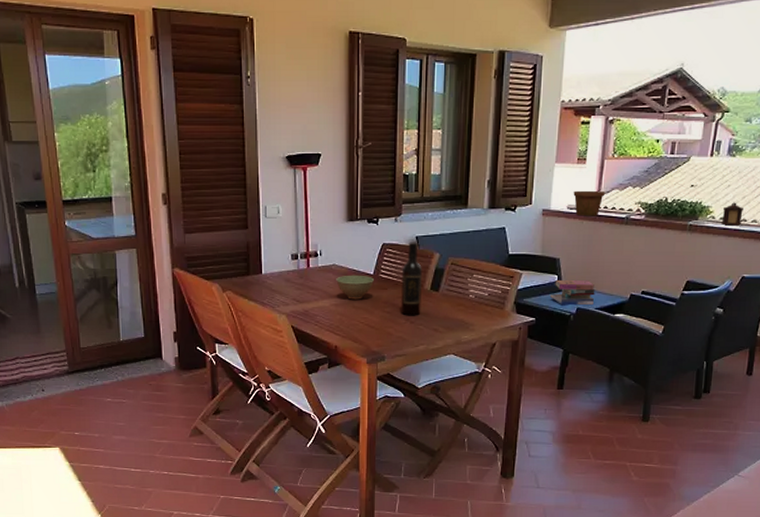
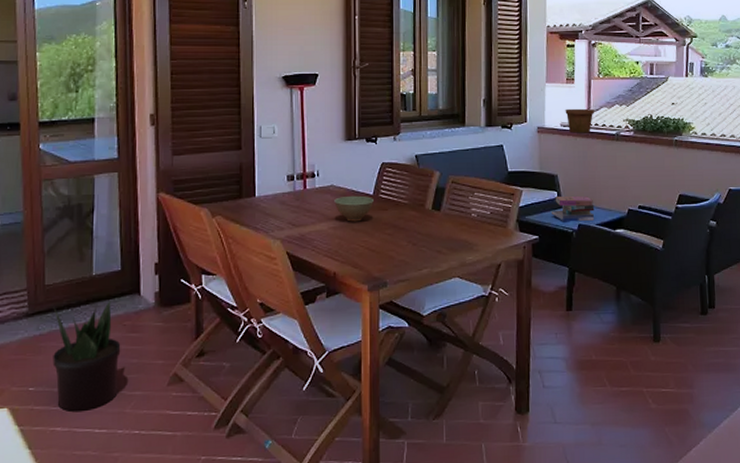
planter: none [89,363,149,454] -> present [52,301,121,413]
wine bottle: present [400,242,423,316] -> none [401,160,424,238]
lantern: present [721,202,744,226] -> none [703,119,722,141]

